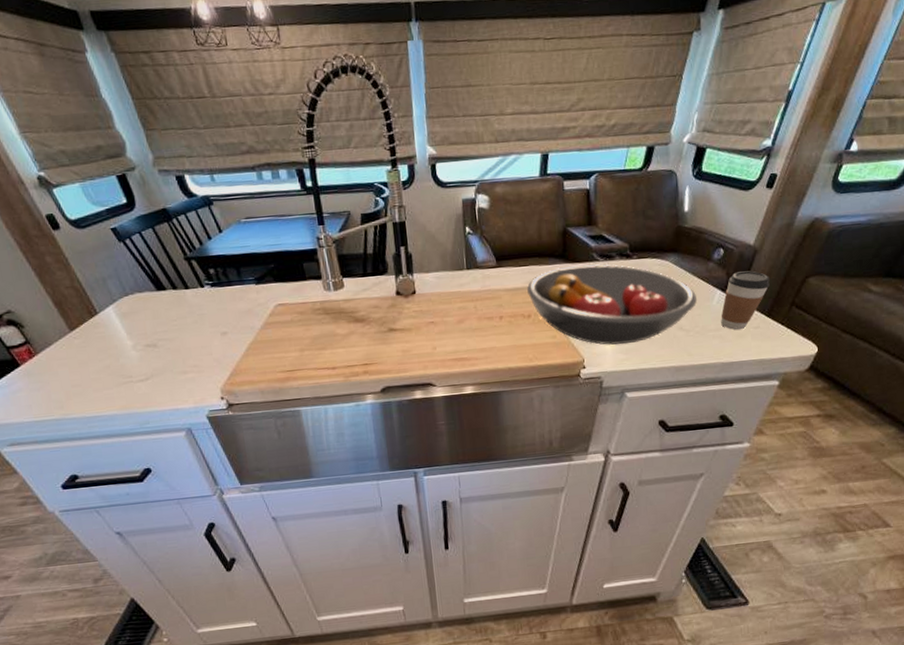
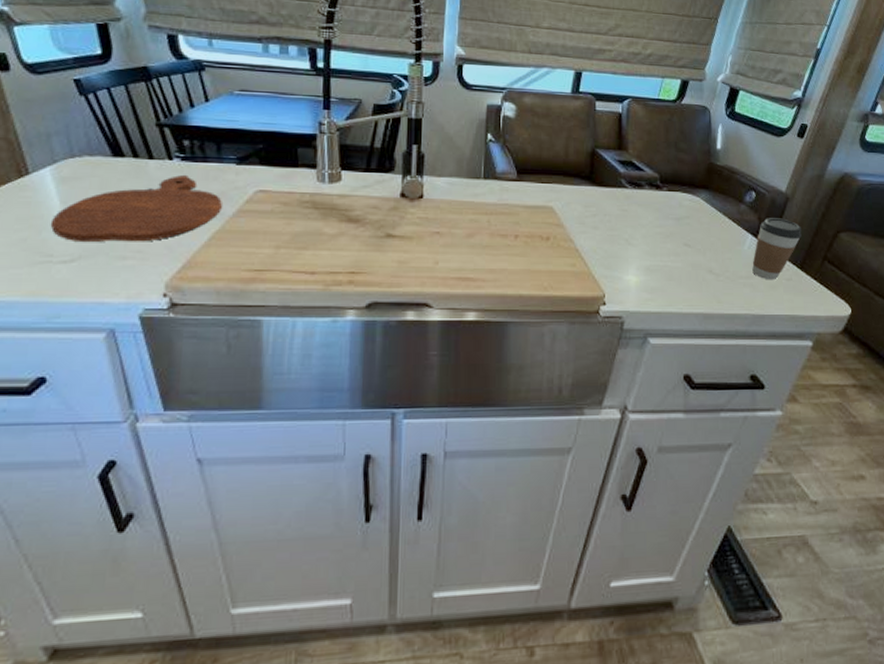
cutting board: none [124,298,251,364] -> present [50,174,222,242]
fruit bowl: present [527,263,698,345] -> none [548,189,729,283]

